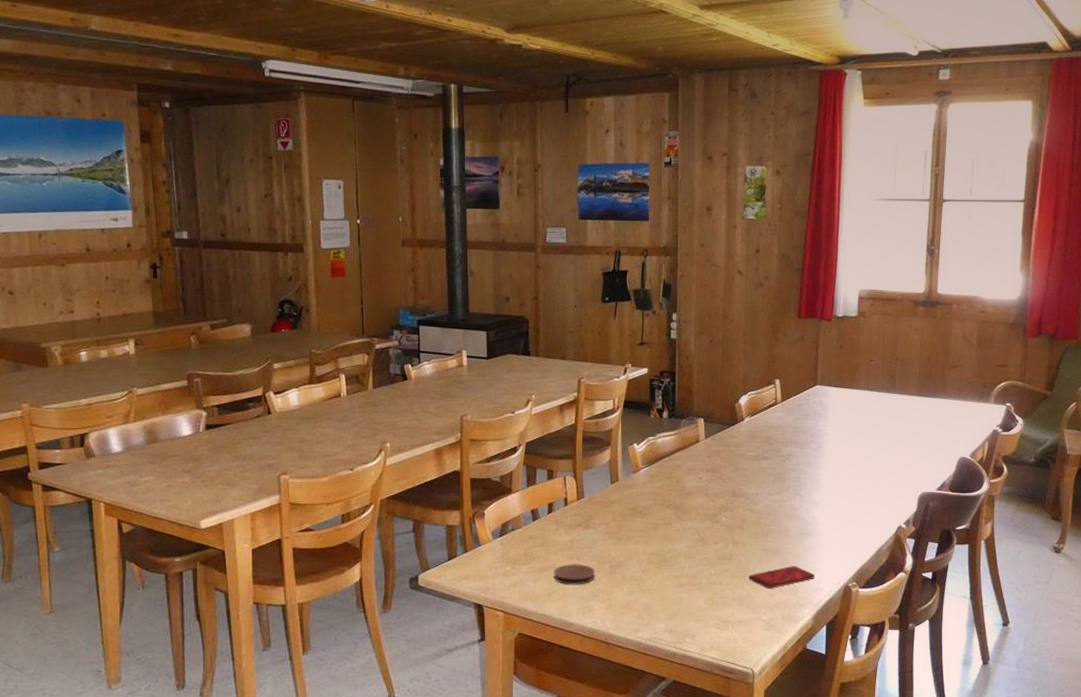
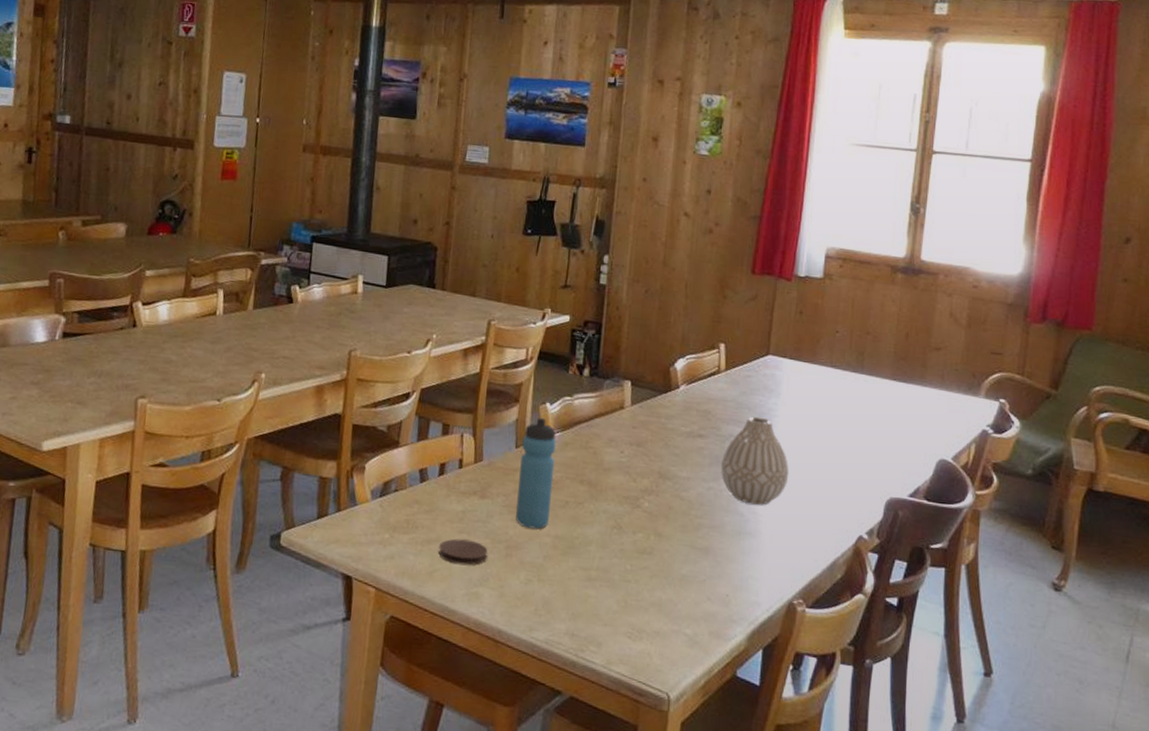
water bottle: none [616,457,645,549] -> present [516,418,557,529]
smartphone: present [749,566,815,588] -> none [671,570,752,596]
vase: none [783,437,839,510] -> present [721,416,789,505]

